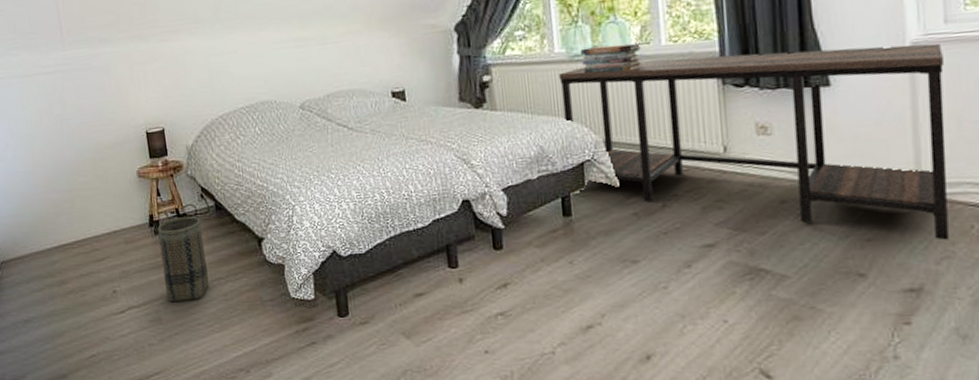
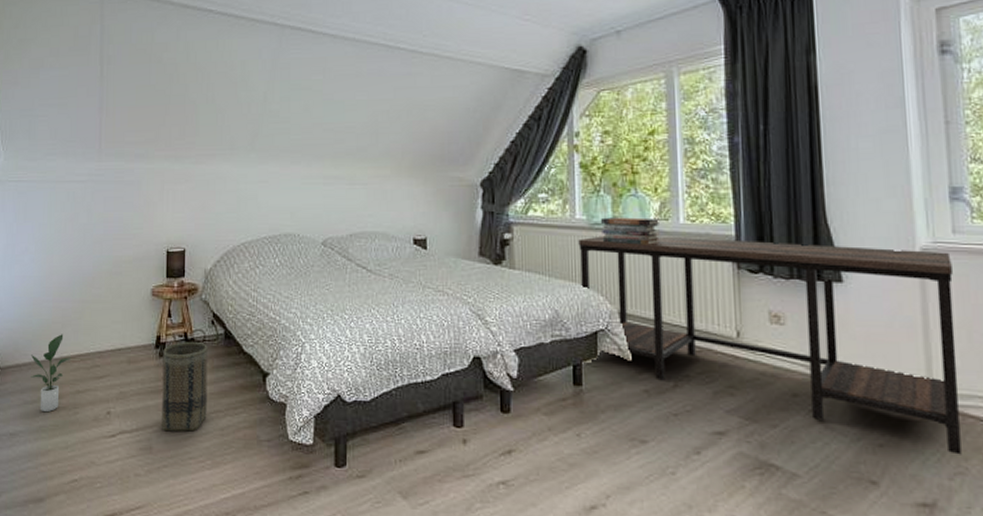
potted plant: none [31,223,70,298] -> present [31,334,72,413]

